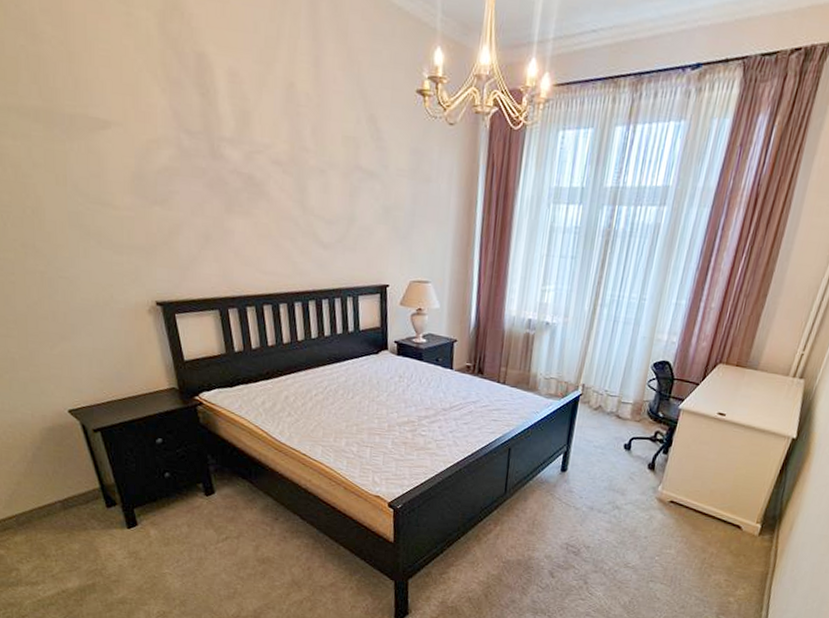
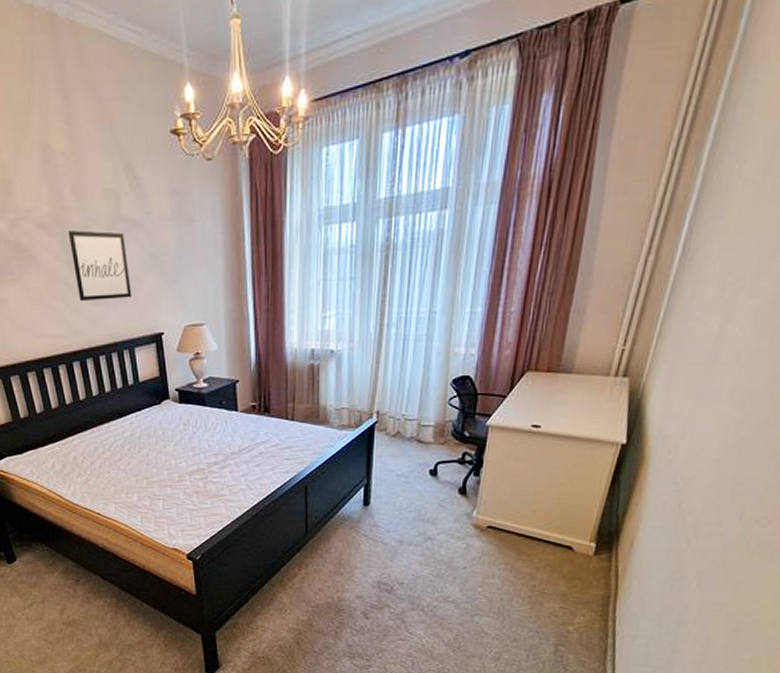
wall art: none [303,172,362,247] -> present [68,230,132,302]

